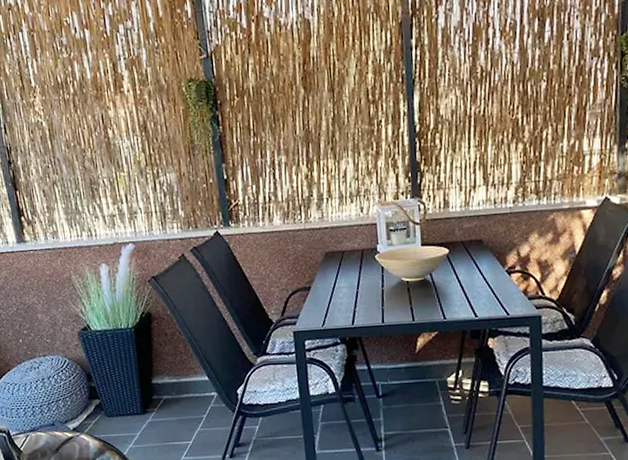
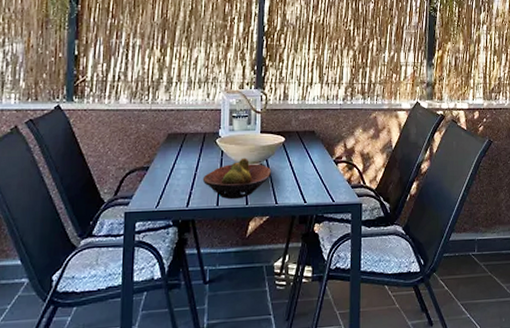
fruit bowl: none [365,273,438,316] -> present [202,158,272,200]

